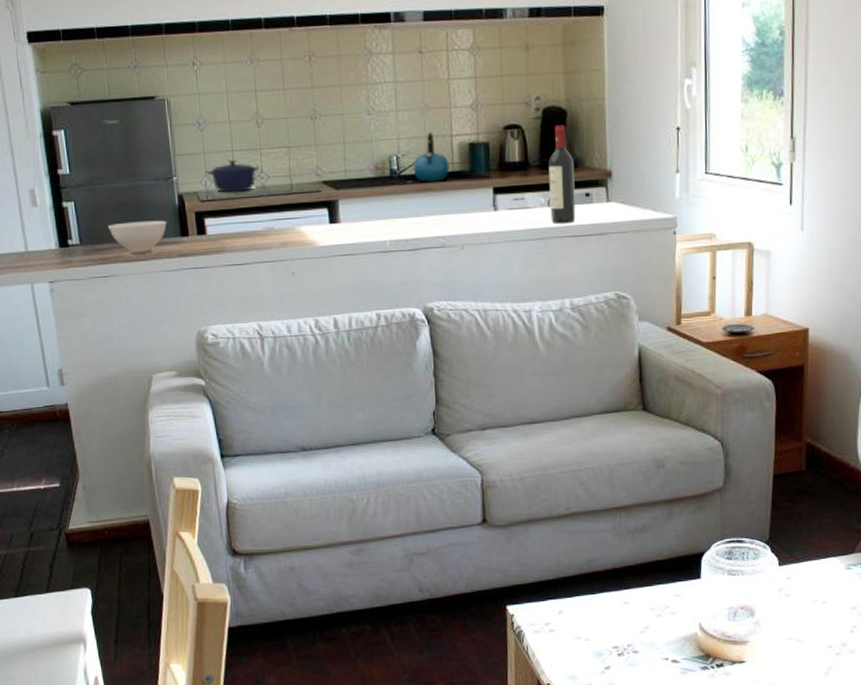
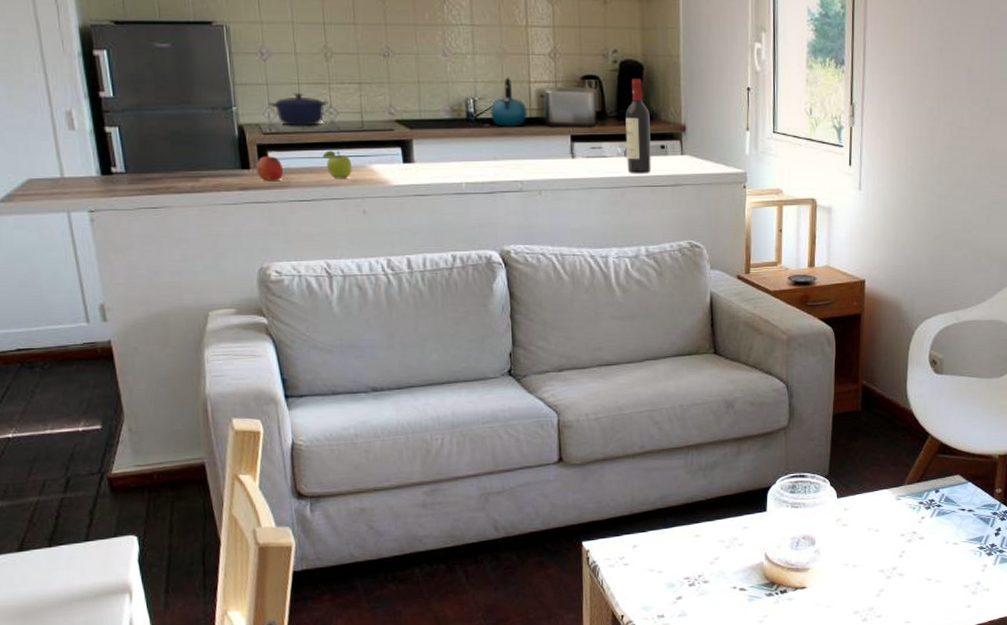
bowl: present [107,220,167,254] -> none [157,151,225,185]
fruit: none [194,222,219,248] -> present [256,156,283,182]
fruit: none [254,214,282,243] -> present [322,150,352,180]
toaster: none [462,137,521,181] -> present [540,86,598,129]

